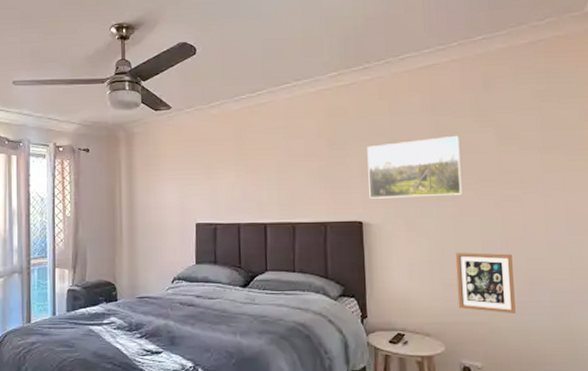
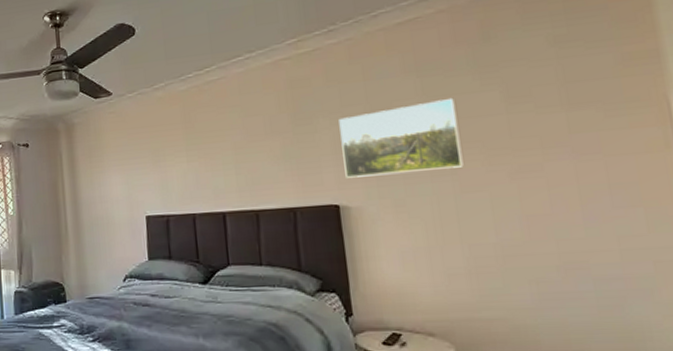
picture frame: present [455,252,516,313] -> none [459,234,547,307]

